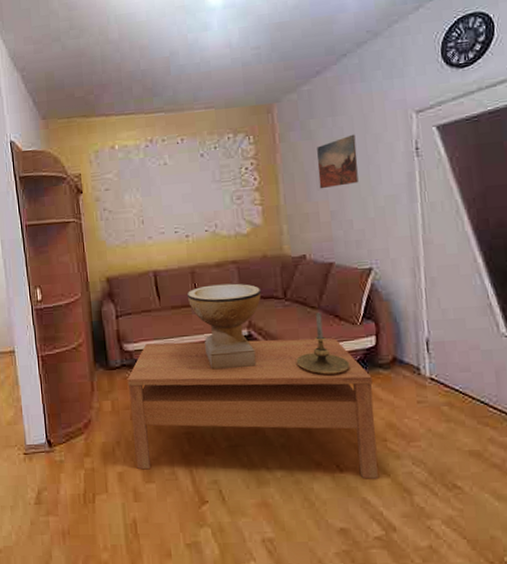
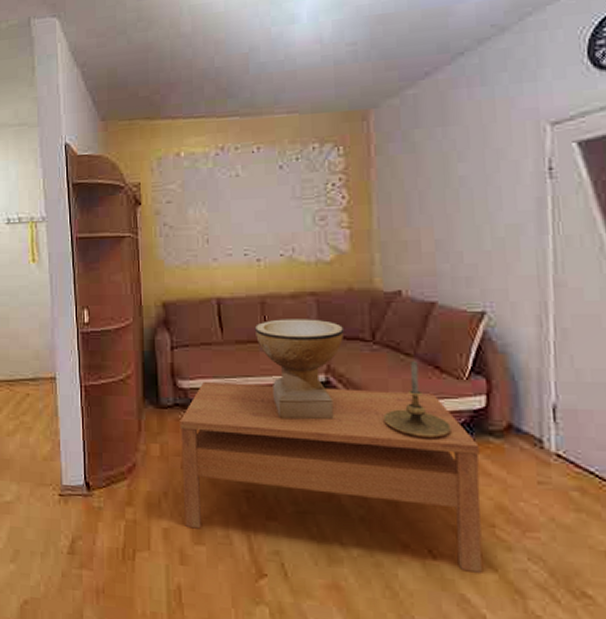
wall art: present [317,134,359,189] -> none [421,148,473,213]

